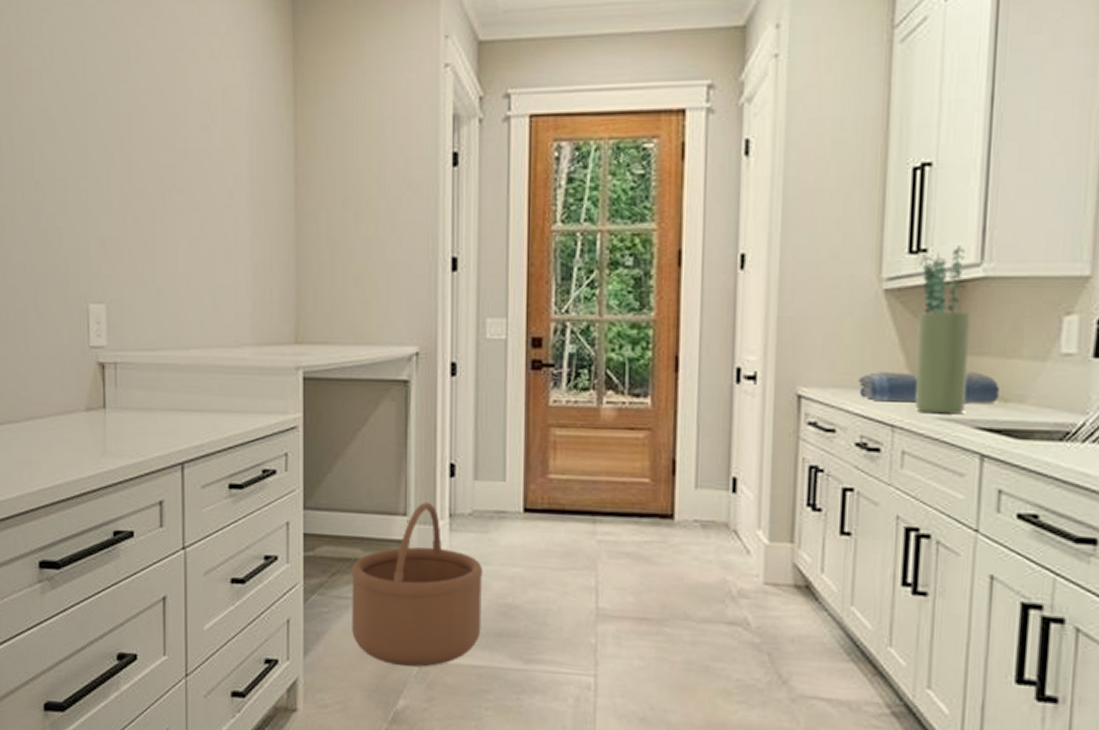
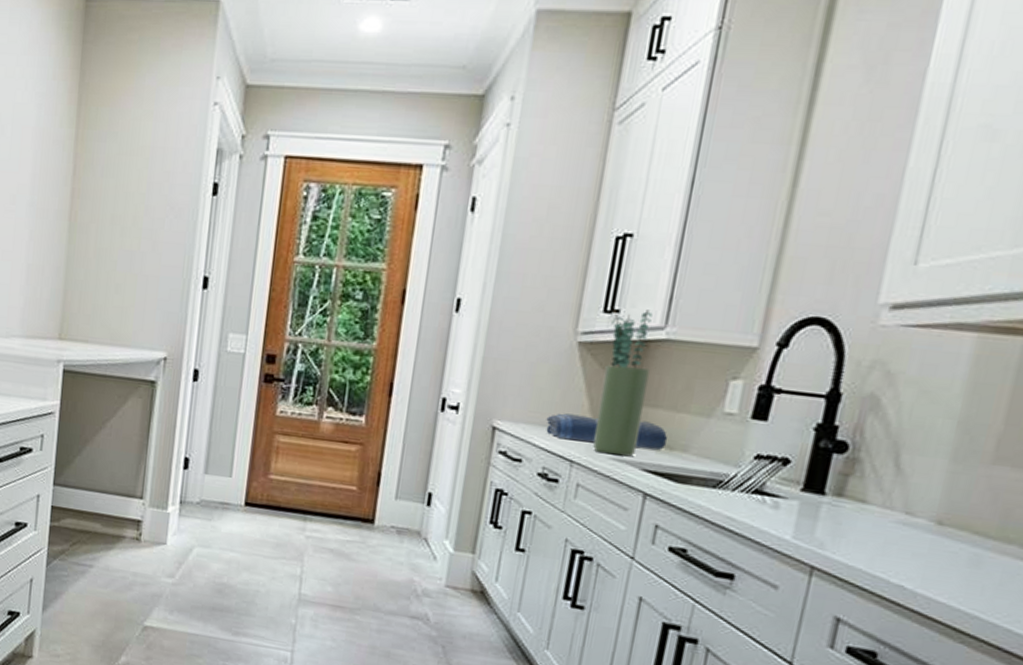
basket: present [351,501,484,667] -> none [86,488,205,631]

